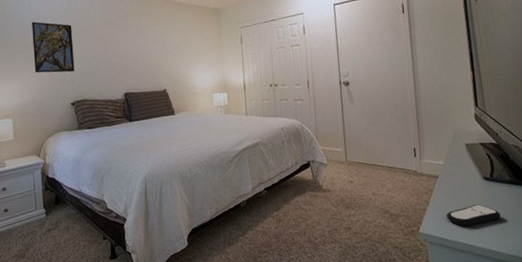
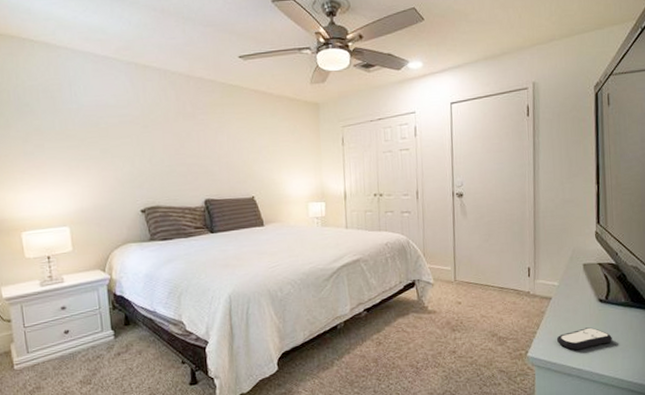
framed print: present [32,21,75,73] -> none [89,110,145,174]

